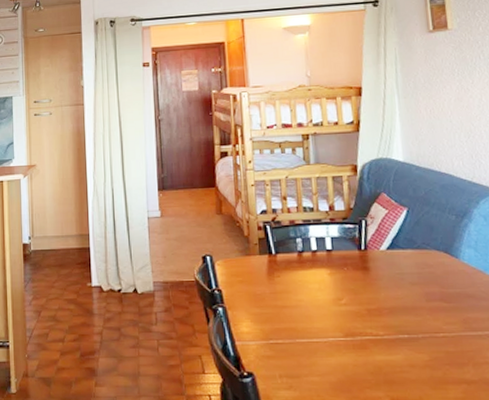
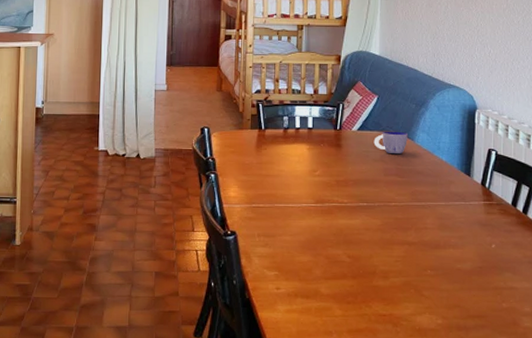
cup: none [408,248,451,276] -> present [373,131,409,155]

